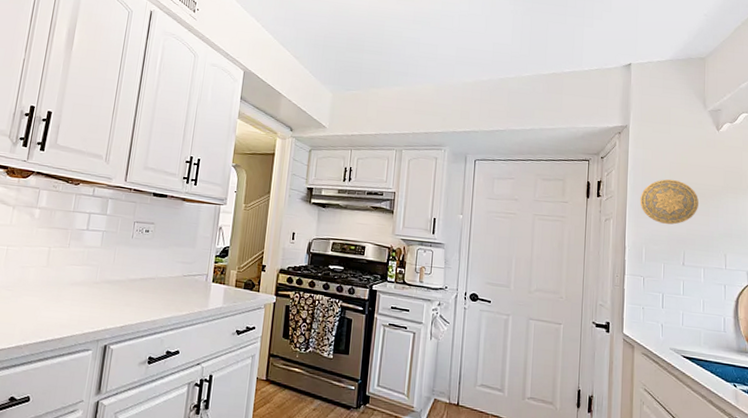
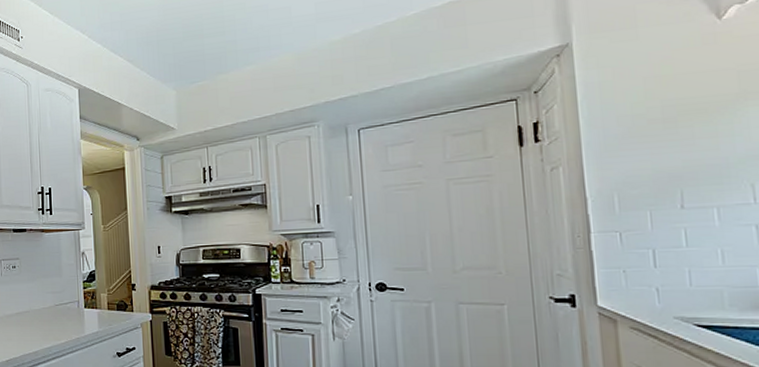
decorative plate: present [640,179,698,225] -> none [600,98,698,160]

